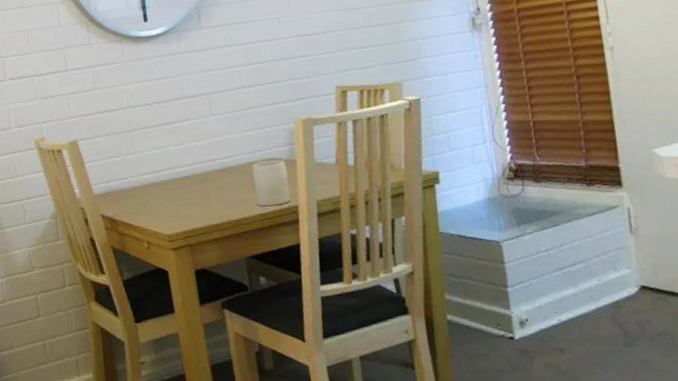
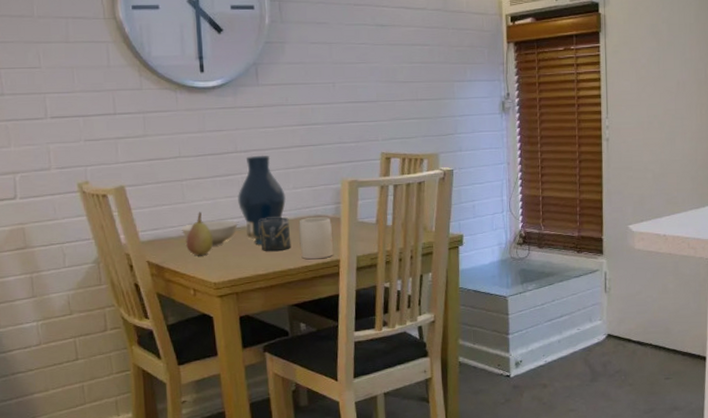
bowl: none [133,169,189,195] -> present [182,221,238,245]
fruit: none [137,161,164,207] -> present [186,211,213,255]
vase: none [186,99,236,193] -> present [237,156,286,244]
cup: none [210,162,245,200] -> present [259,217,291,251]

